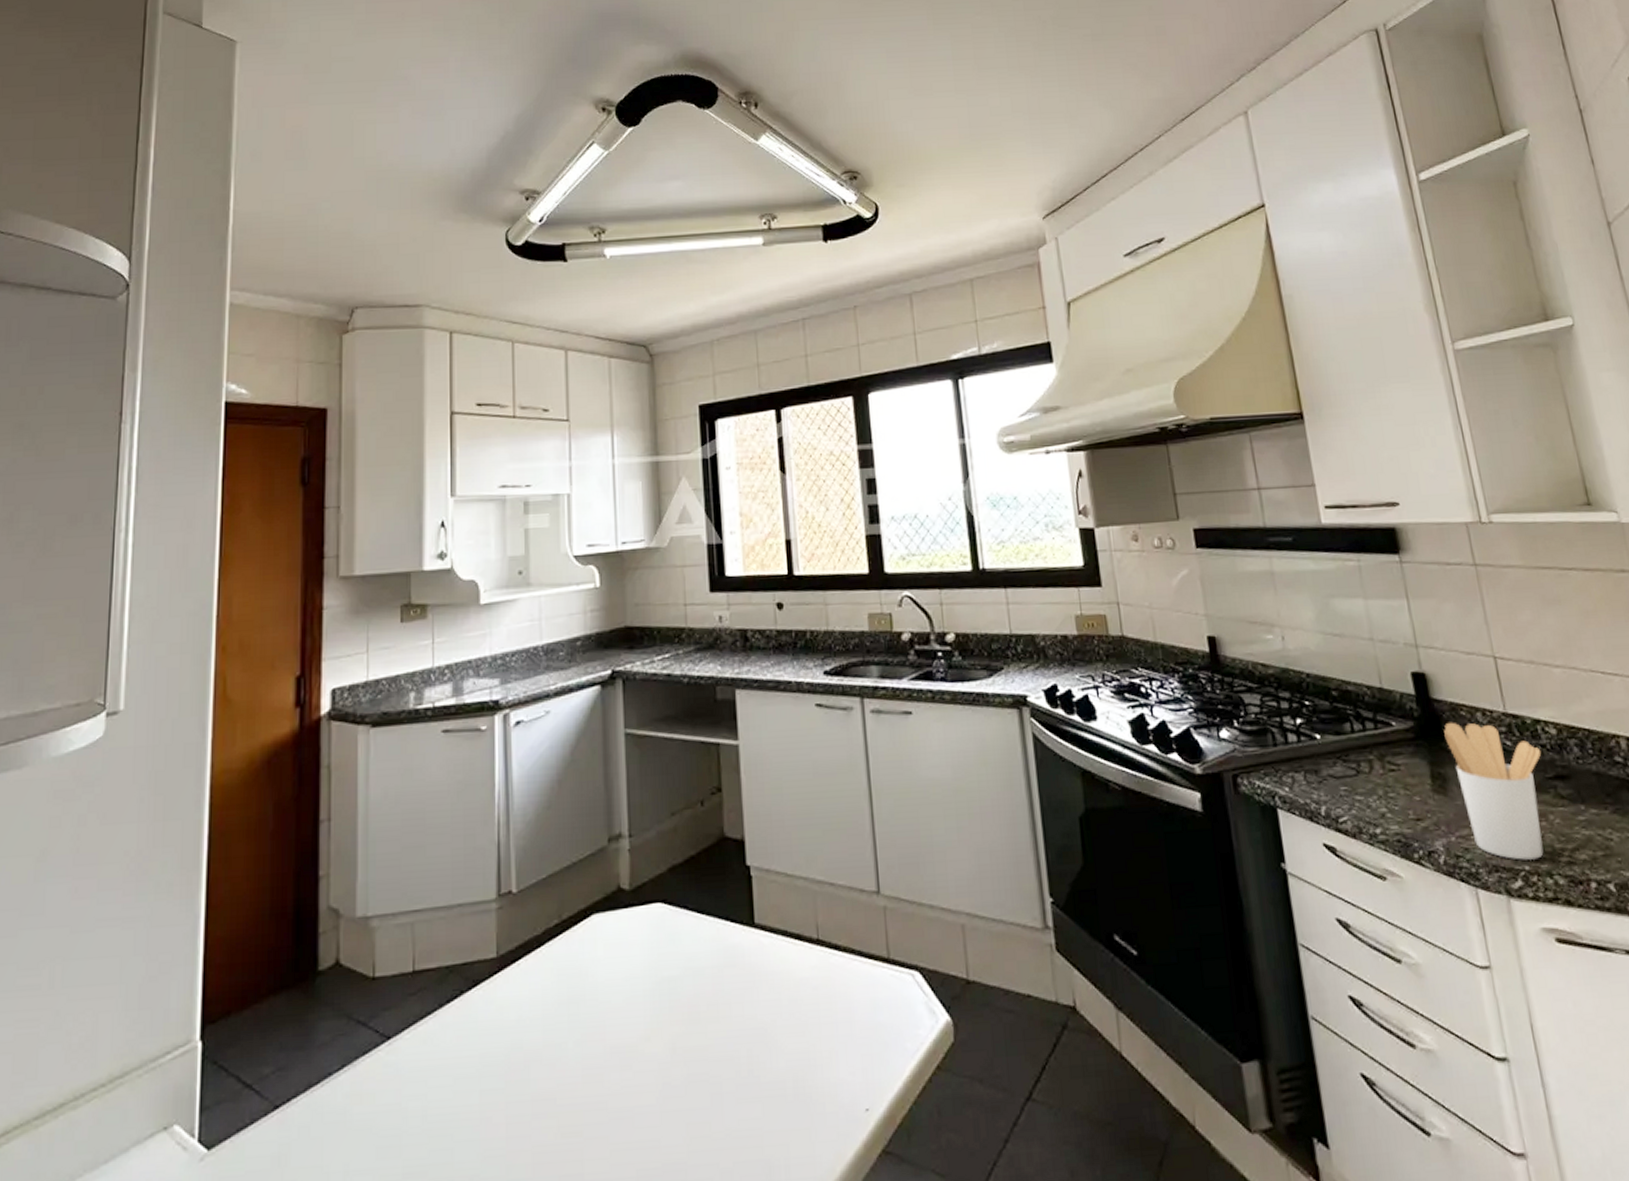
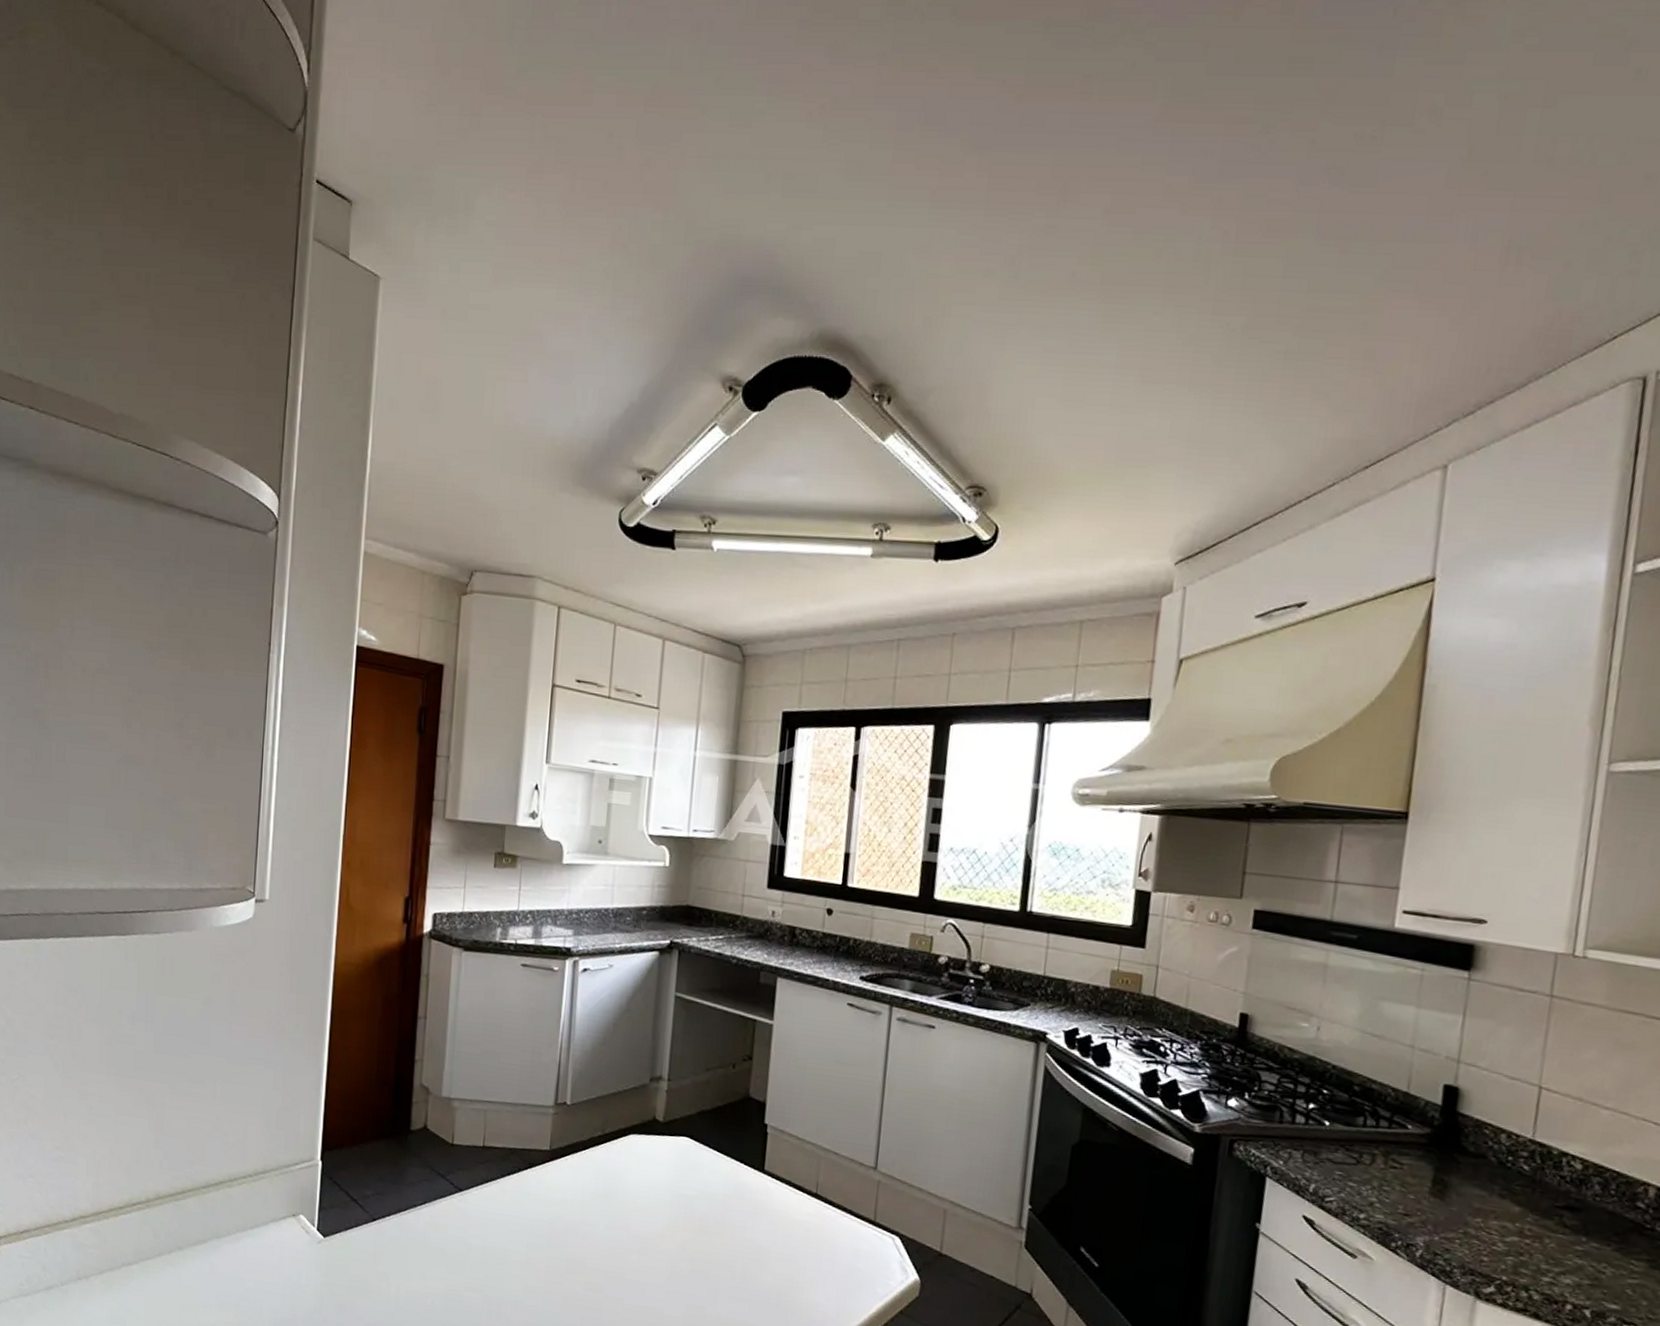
utensil holder: present [1444,722,1544,861] -> none [1458,1136,1559,1274]

